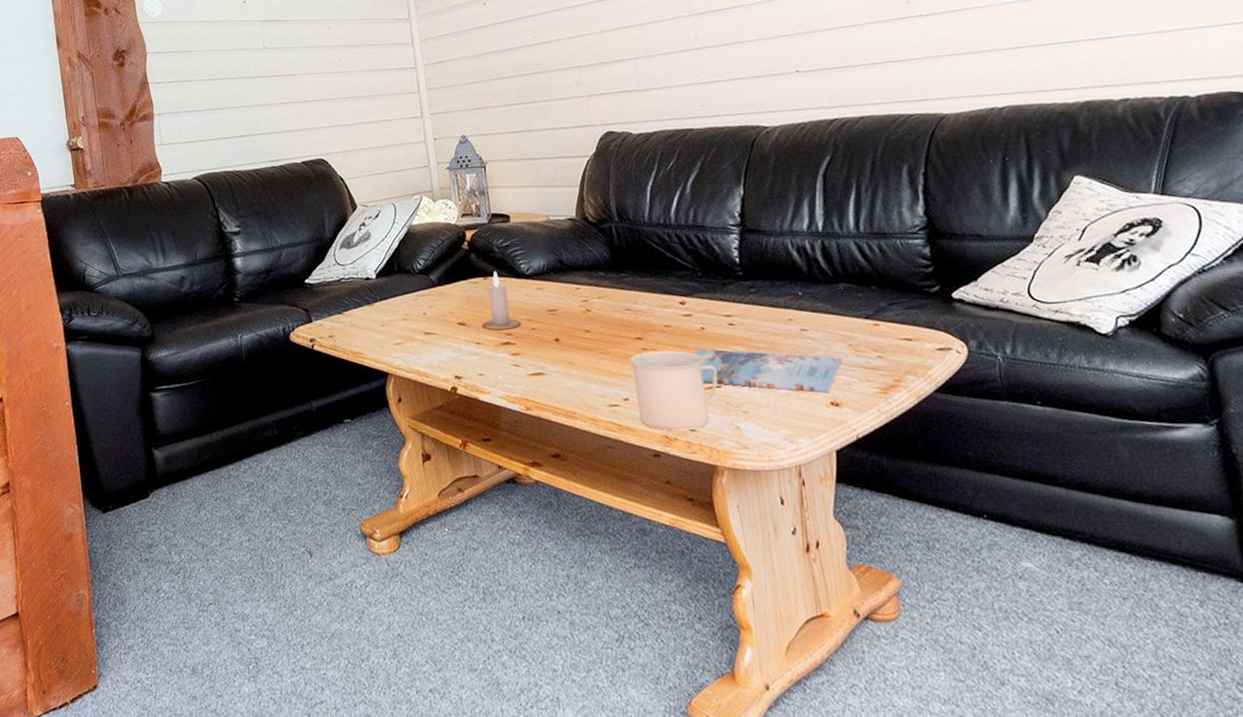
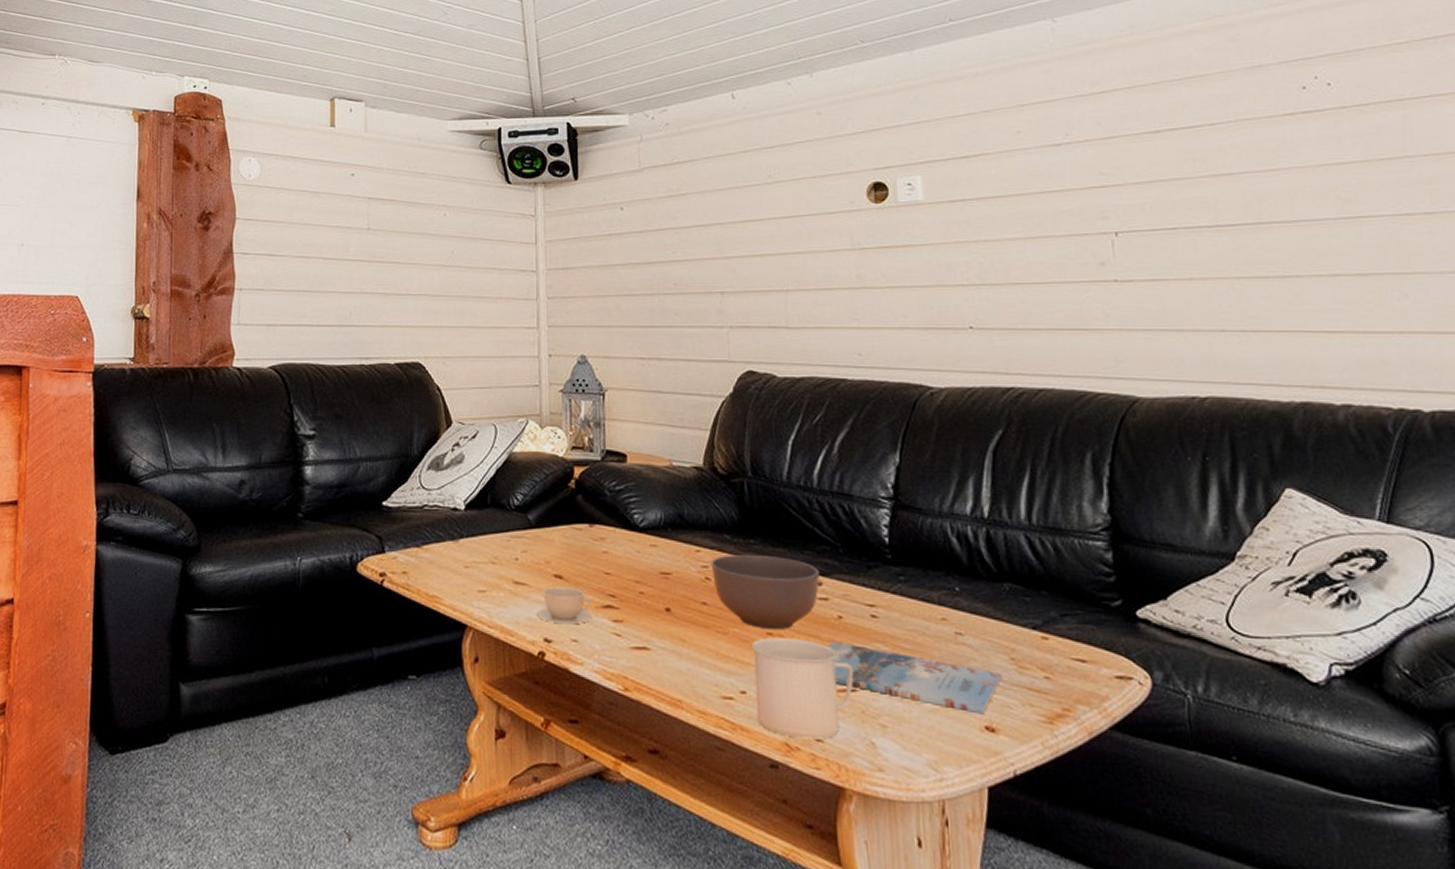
teacup: none [447,331,493,363] -> present [537,586,592,625]
candle: present [482,271,521,331] -> none [582,518,628,590]
bowl: none [589,285,683,346] -> present [710,554,821,629]

